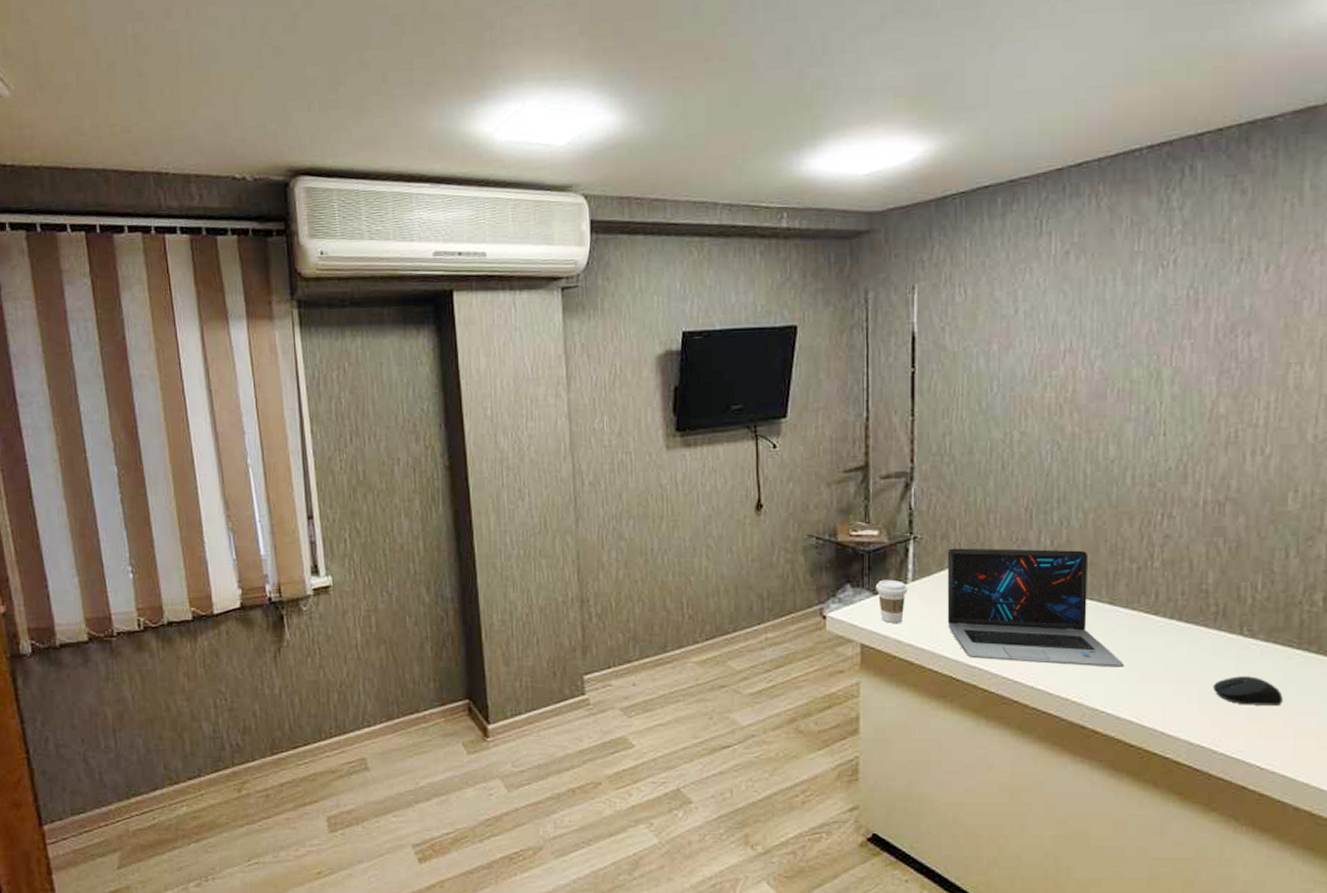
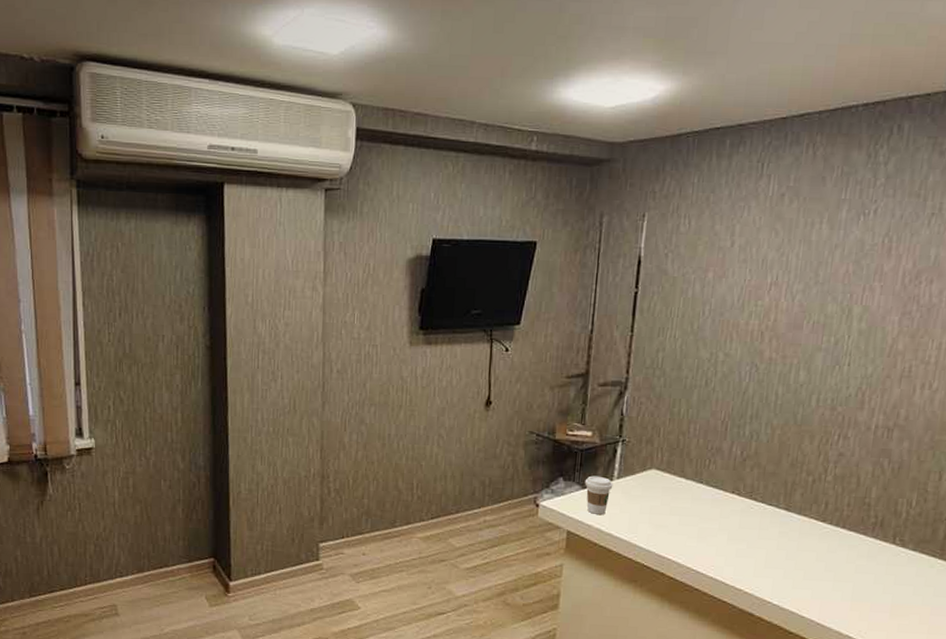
laptop: present [947,548,1125,667] -> none [644,452,793,565]
computer mouse: present [1212,676,1283,705] -> none [864,579,922,606]

